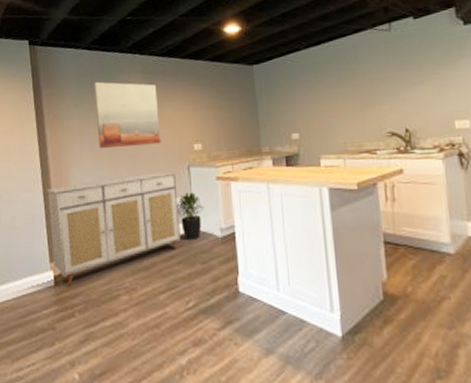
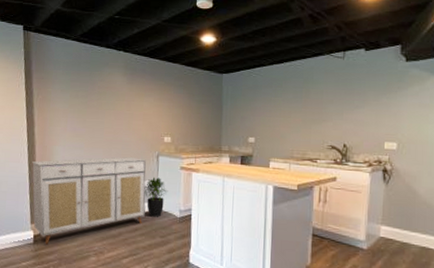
wall art: present [94,81,161,149] -> none [80,71,137,133]

